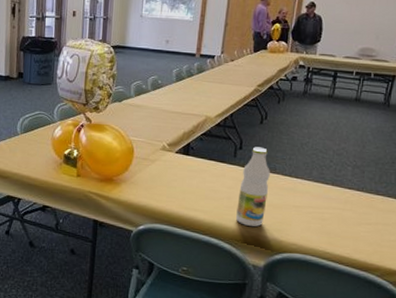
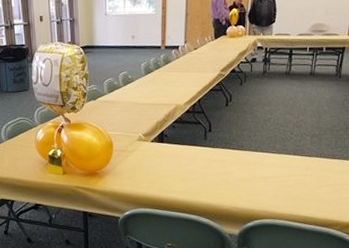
bottle: present [236,147,270,227] -> none [211,127,238,200]

